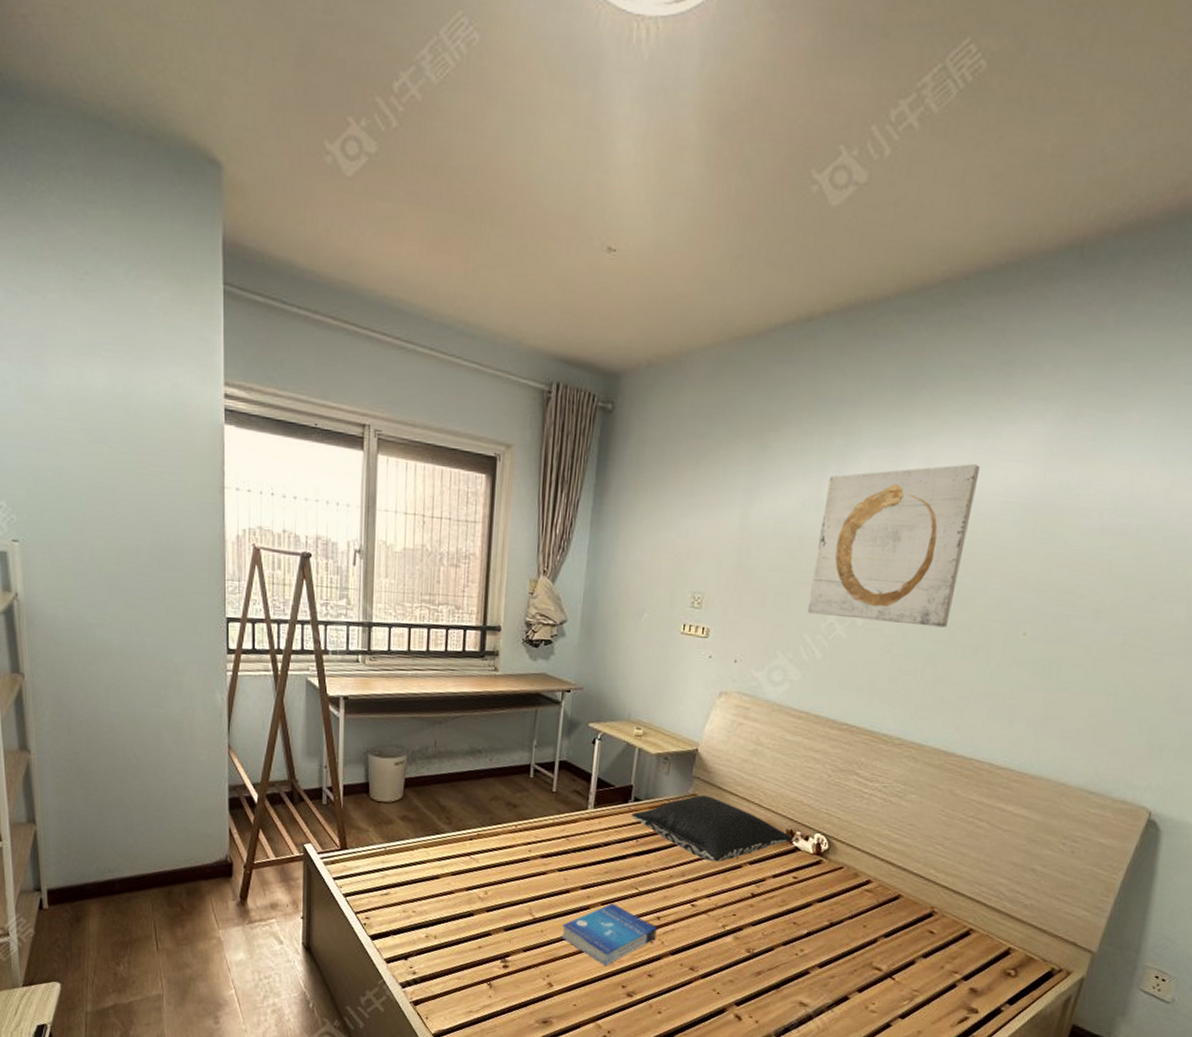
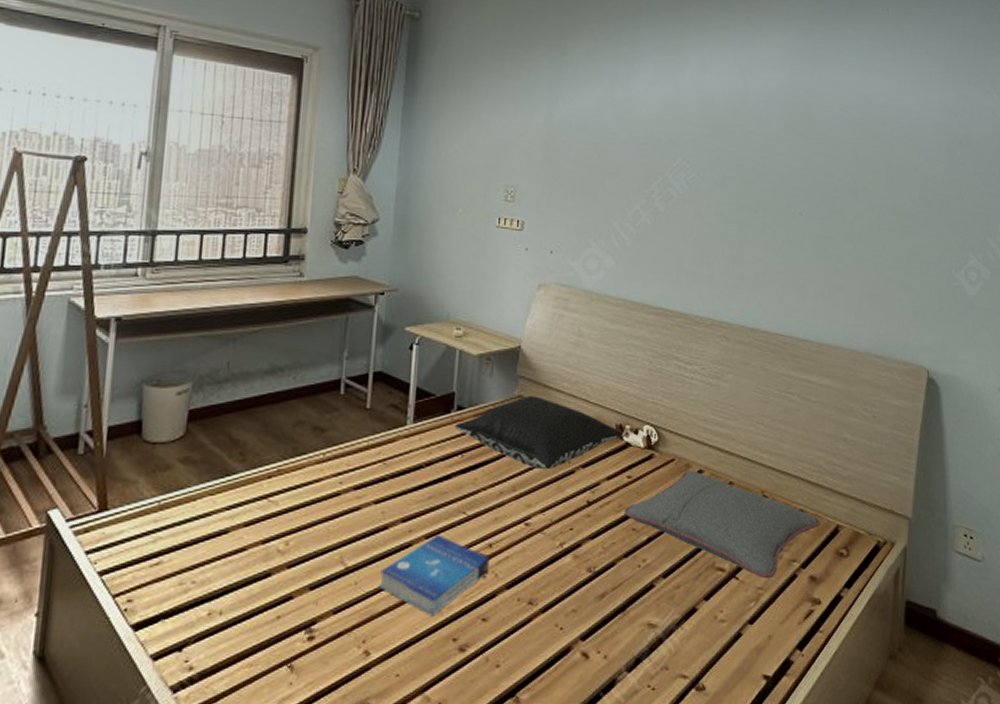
pillow: none [787,879,991,984] -> present [625,471,820,579]
wall art: present [807,464,981,628] -> none [614,69,744,211]

